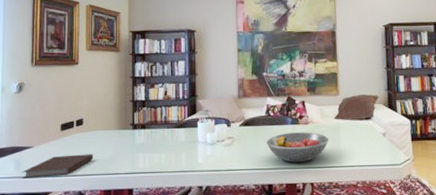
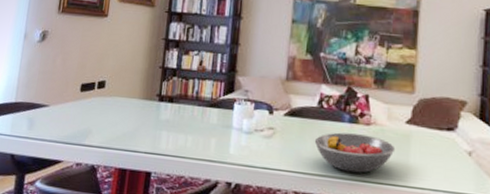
notebook: present [21,154,94,179] -> none [34,120,113,145]

